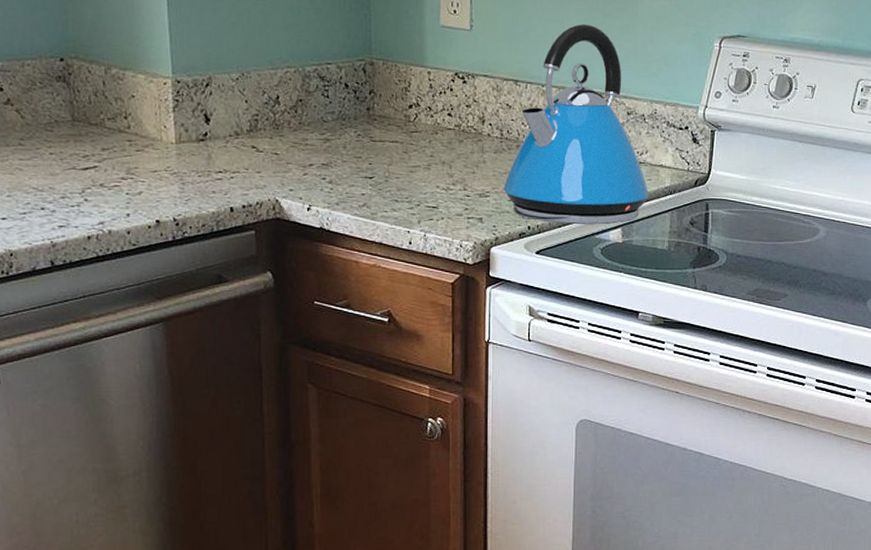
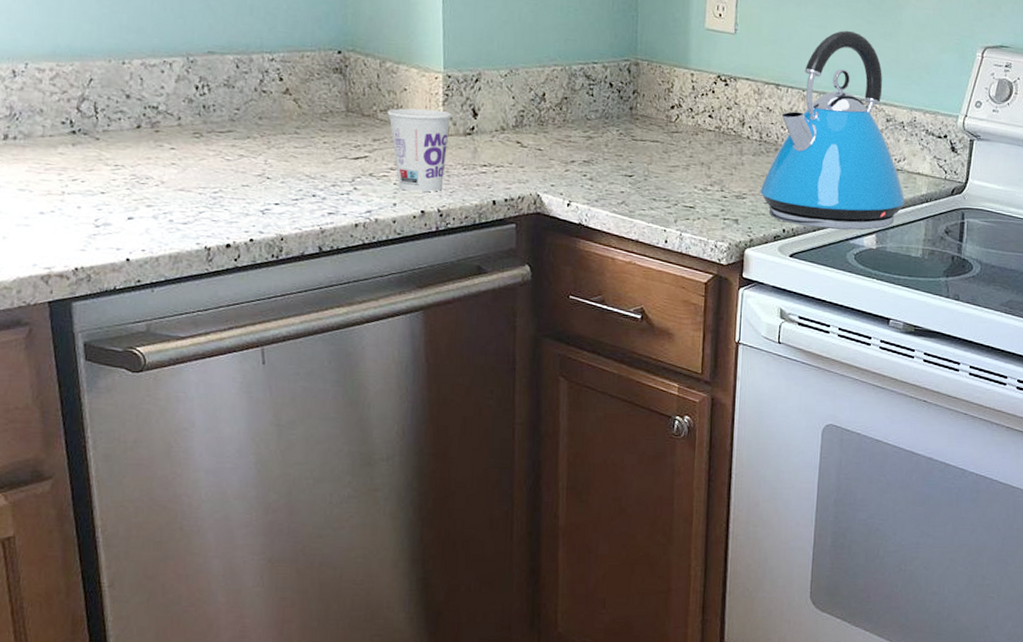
cup: none [115,115,183,201] -> present [387,108,452,192]

